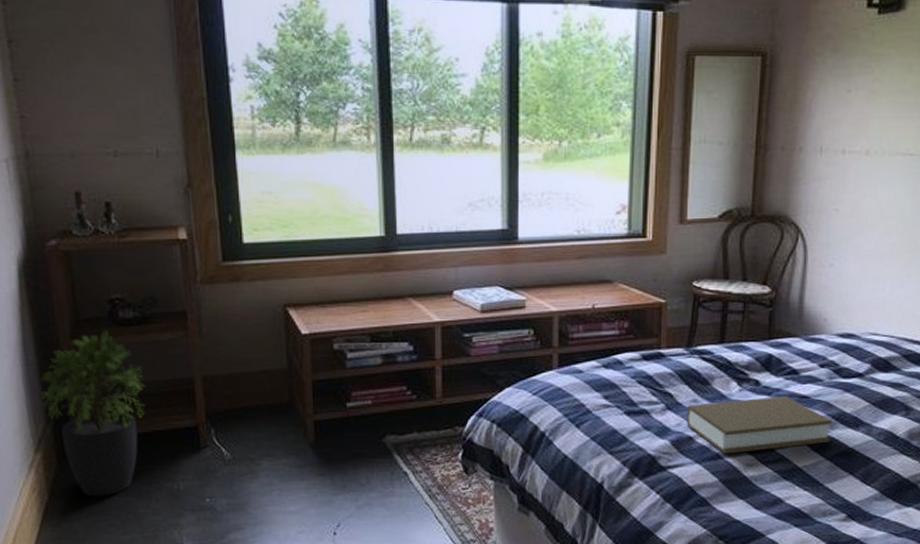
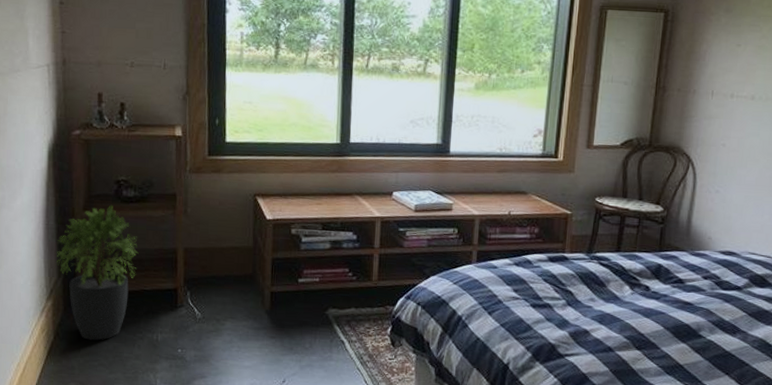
book: present [686,395,833,454] -> none [583,301,713,348]

